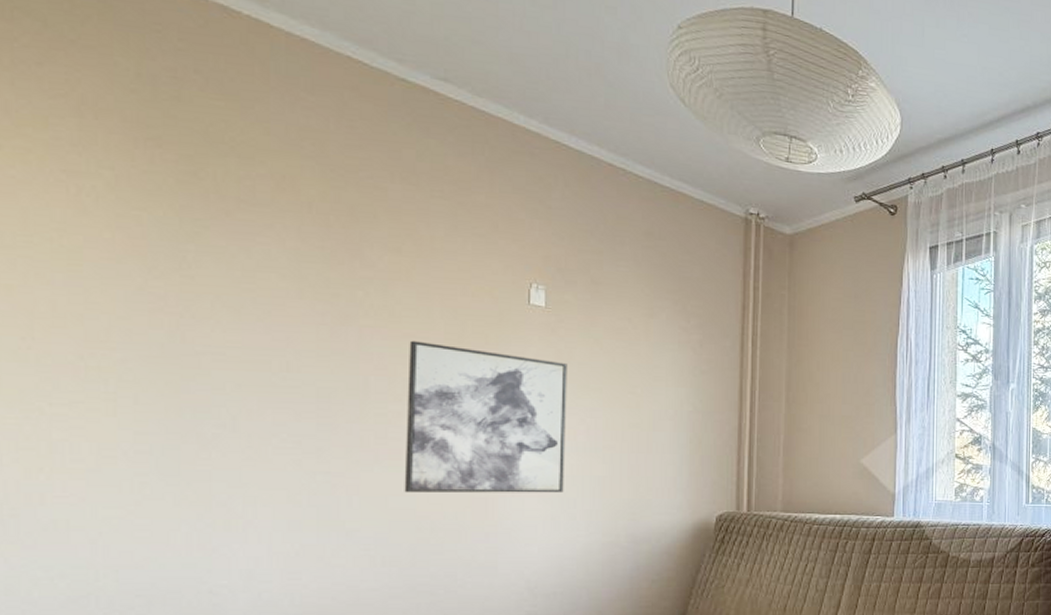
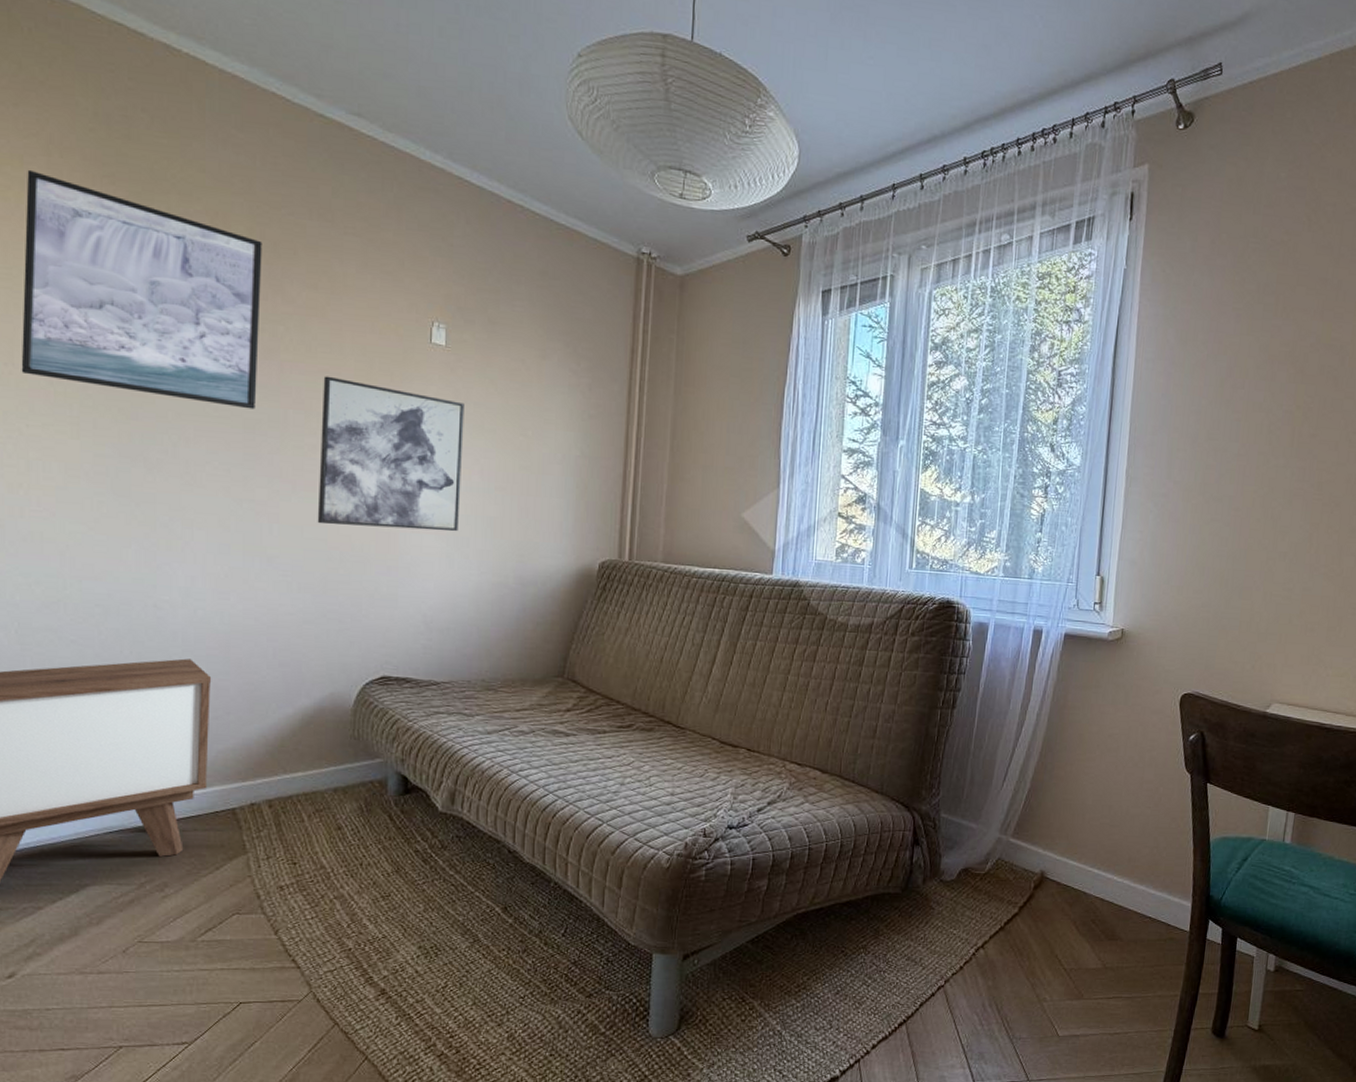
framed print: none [43,131,337,378] -> present [21,169,262,410]

